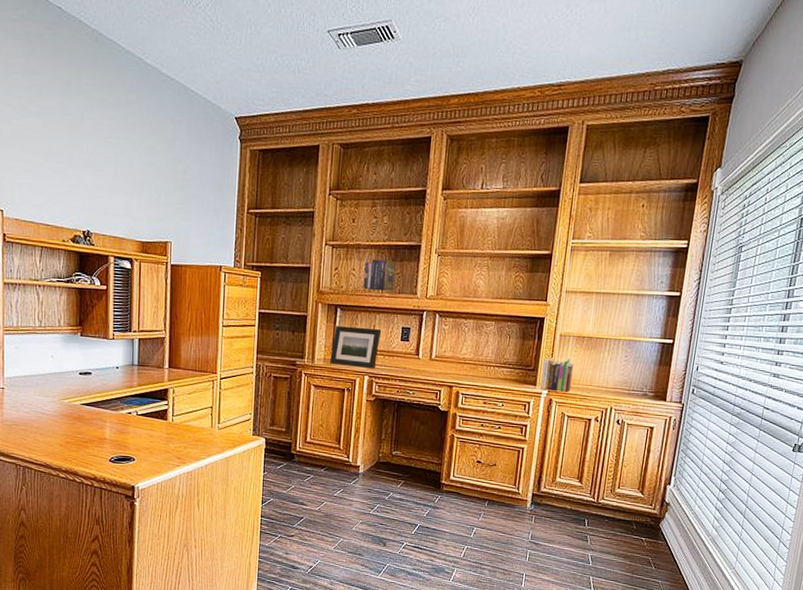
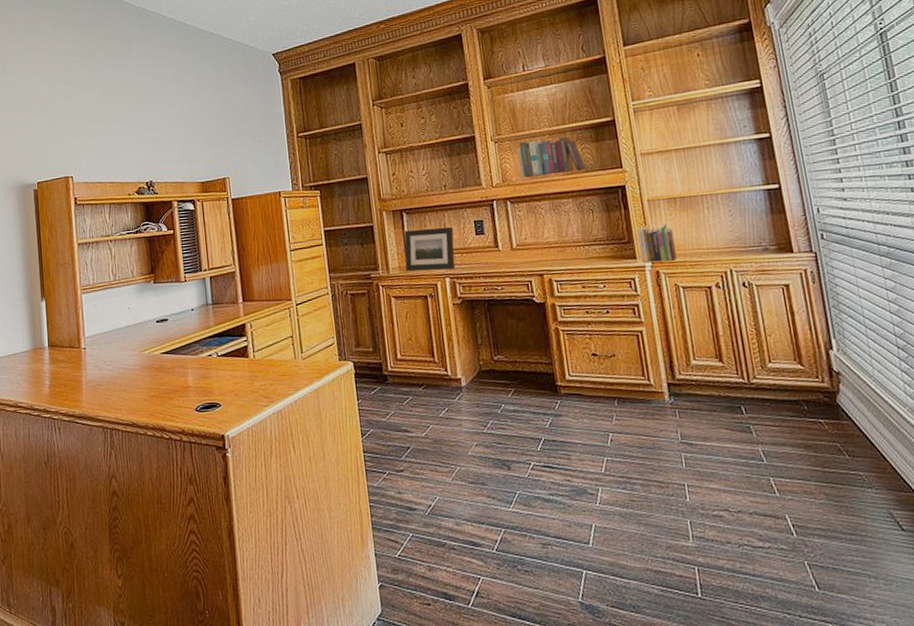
books: present [363,259,396,291] -> none [421,156,457,190]
books: none [454,259,515,298] -> present [516,136,587,178]

